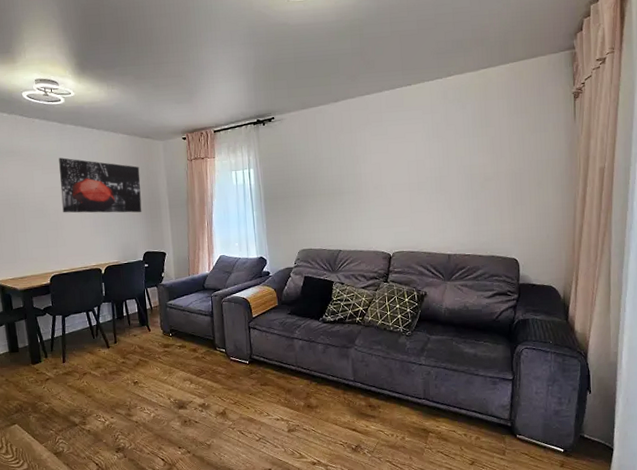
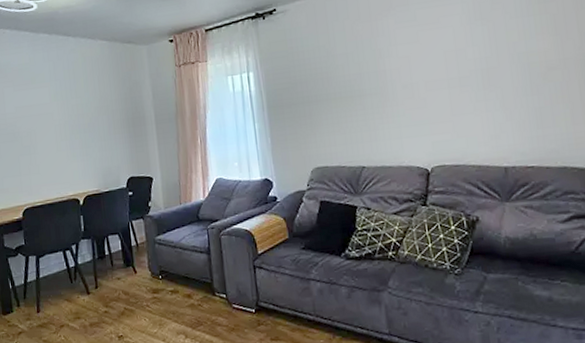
wall art: present [59,157,142,213] -> none [31,71,125,135]

